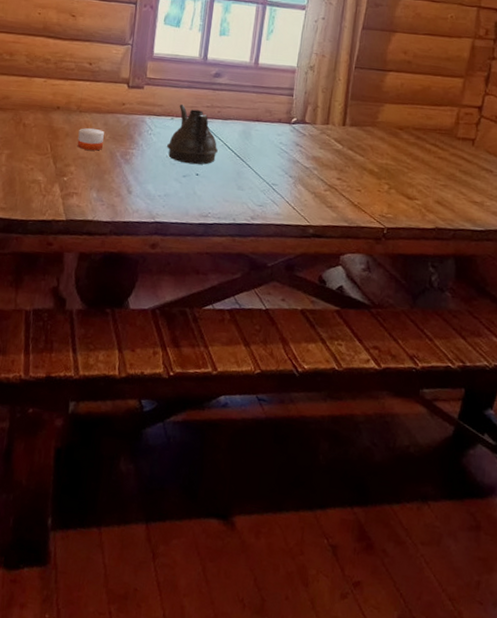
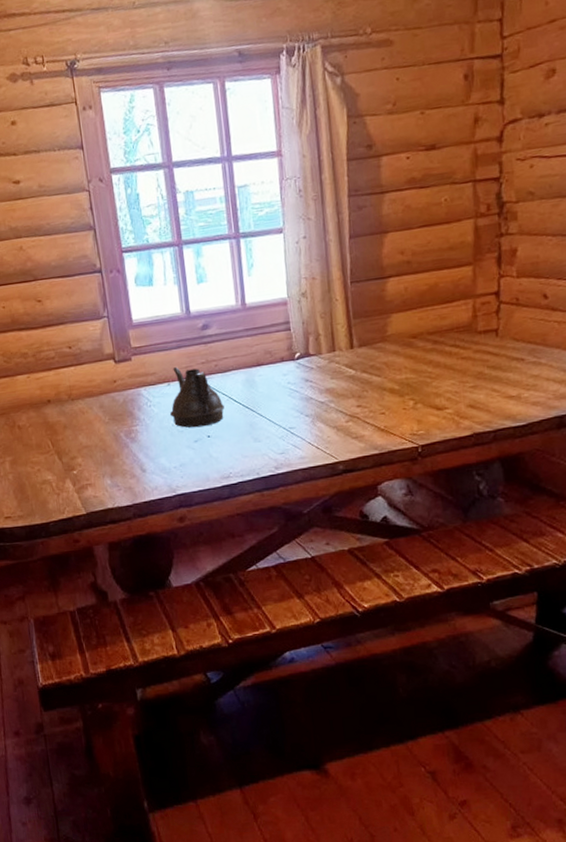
candle: present [77,128,104,151] -> none [76,413,104,438]

